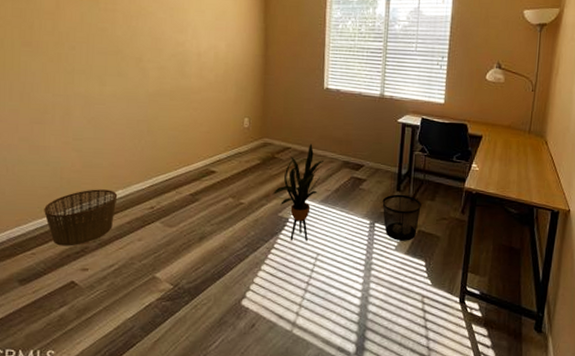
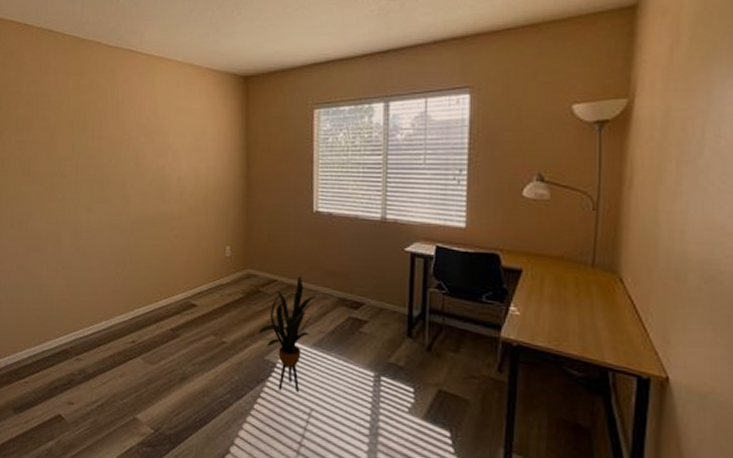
basket: present [44,189,118,246] -> none [36,319,102,378]
waste bin: present [382,194,422,241] -> none [389,341,441,403]

